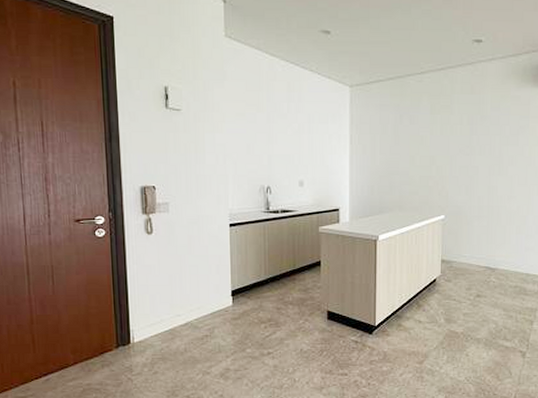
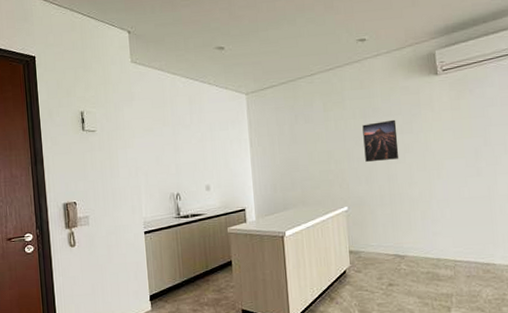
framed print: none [467,129,503,171] -> present [362,119,399,162]

